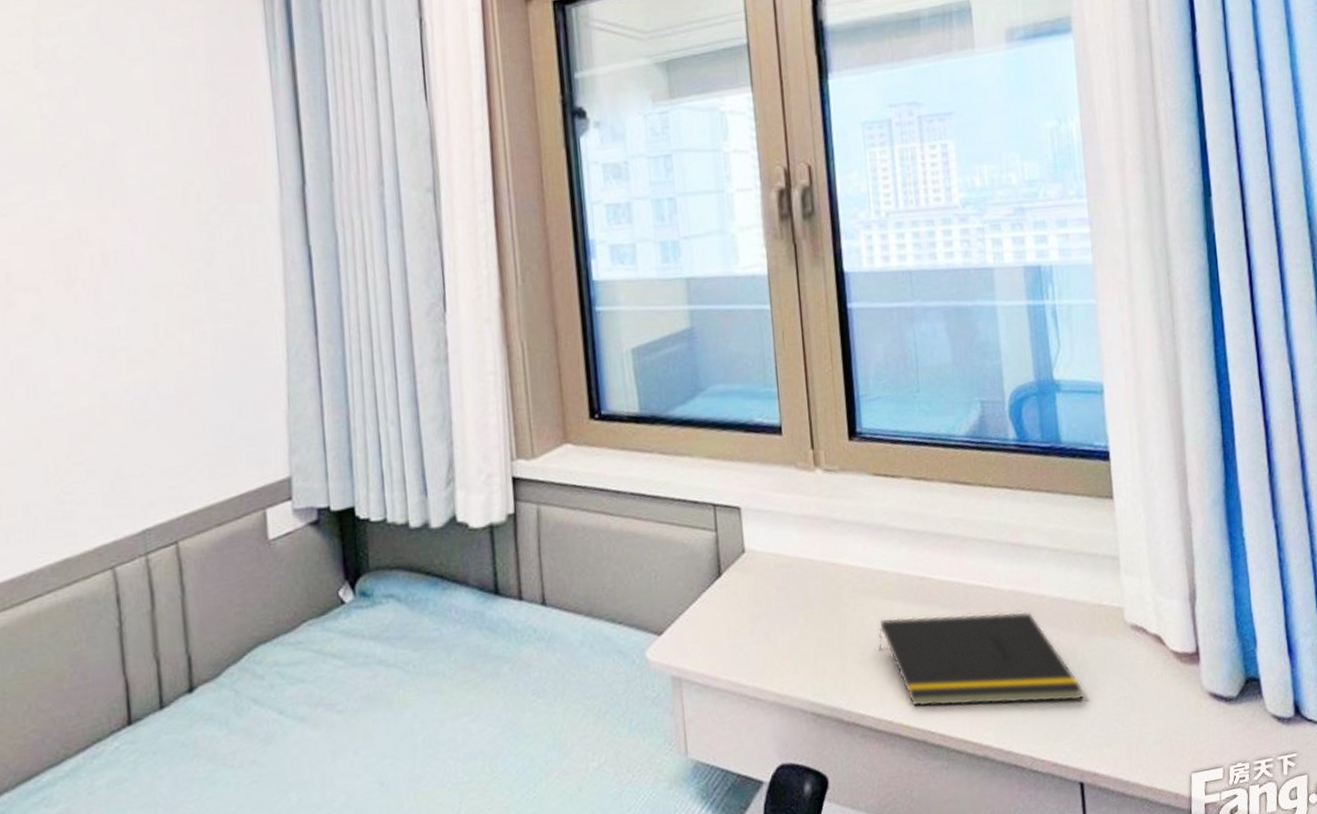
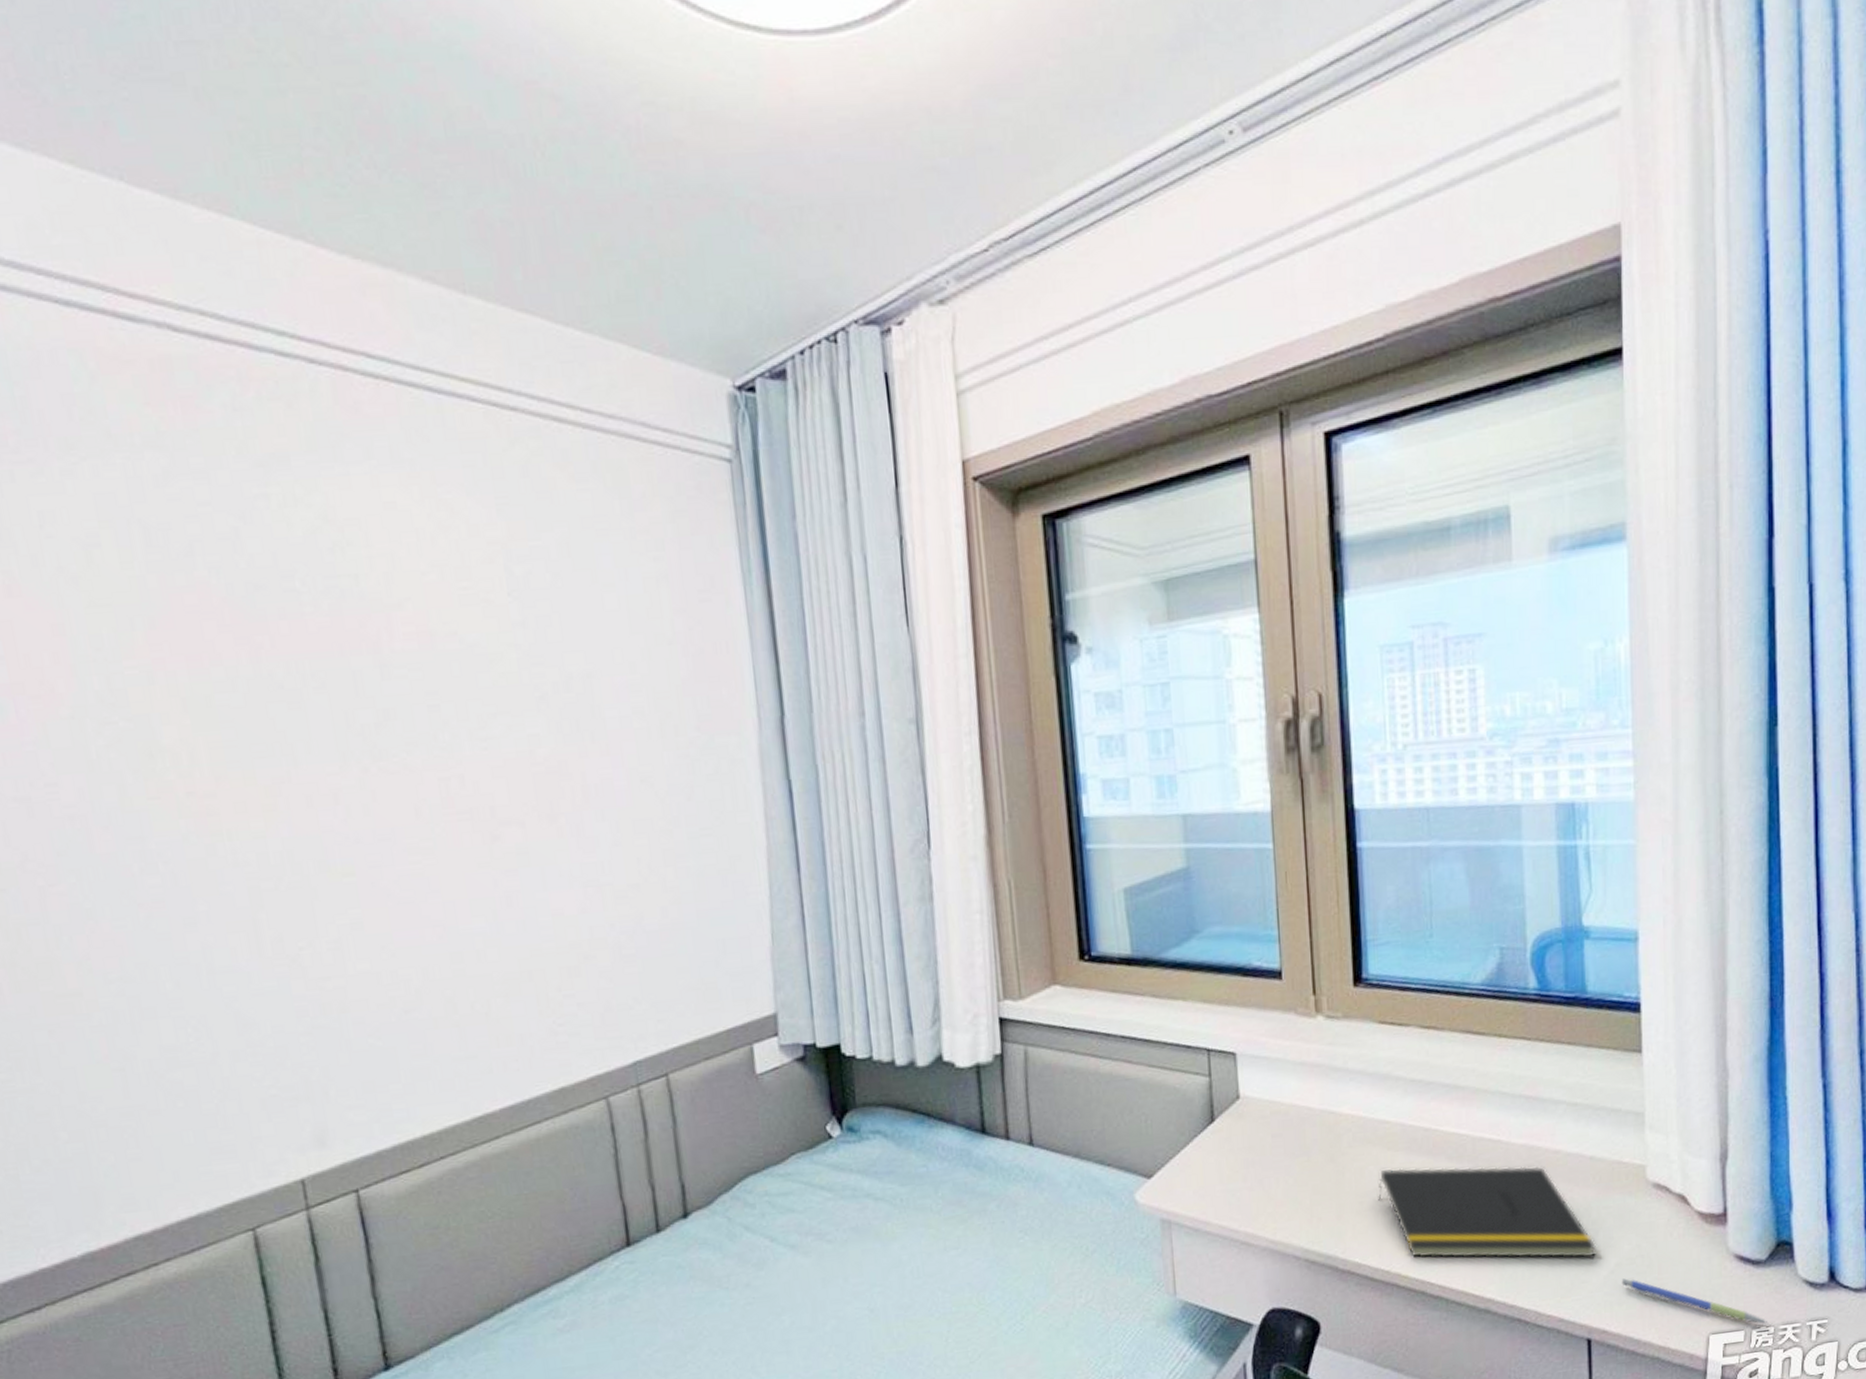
pen: none [1108,720,1244,761] -> present [1621,1278,1769,1324]

